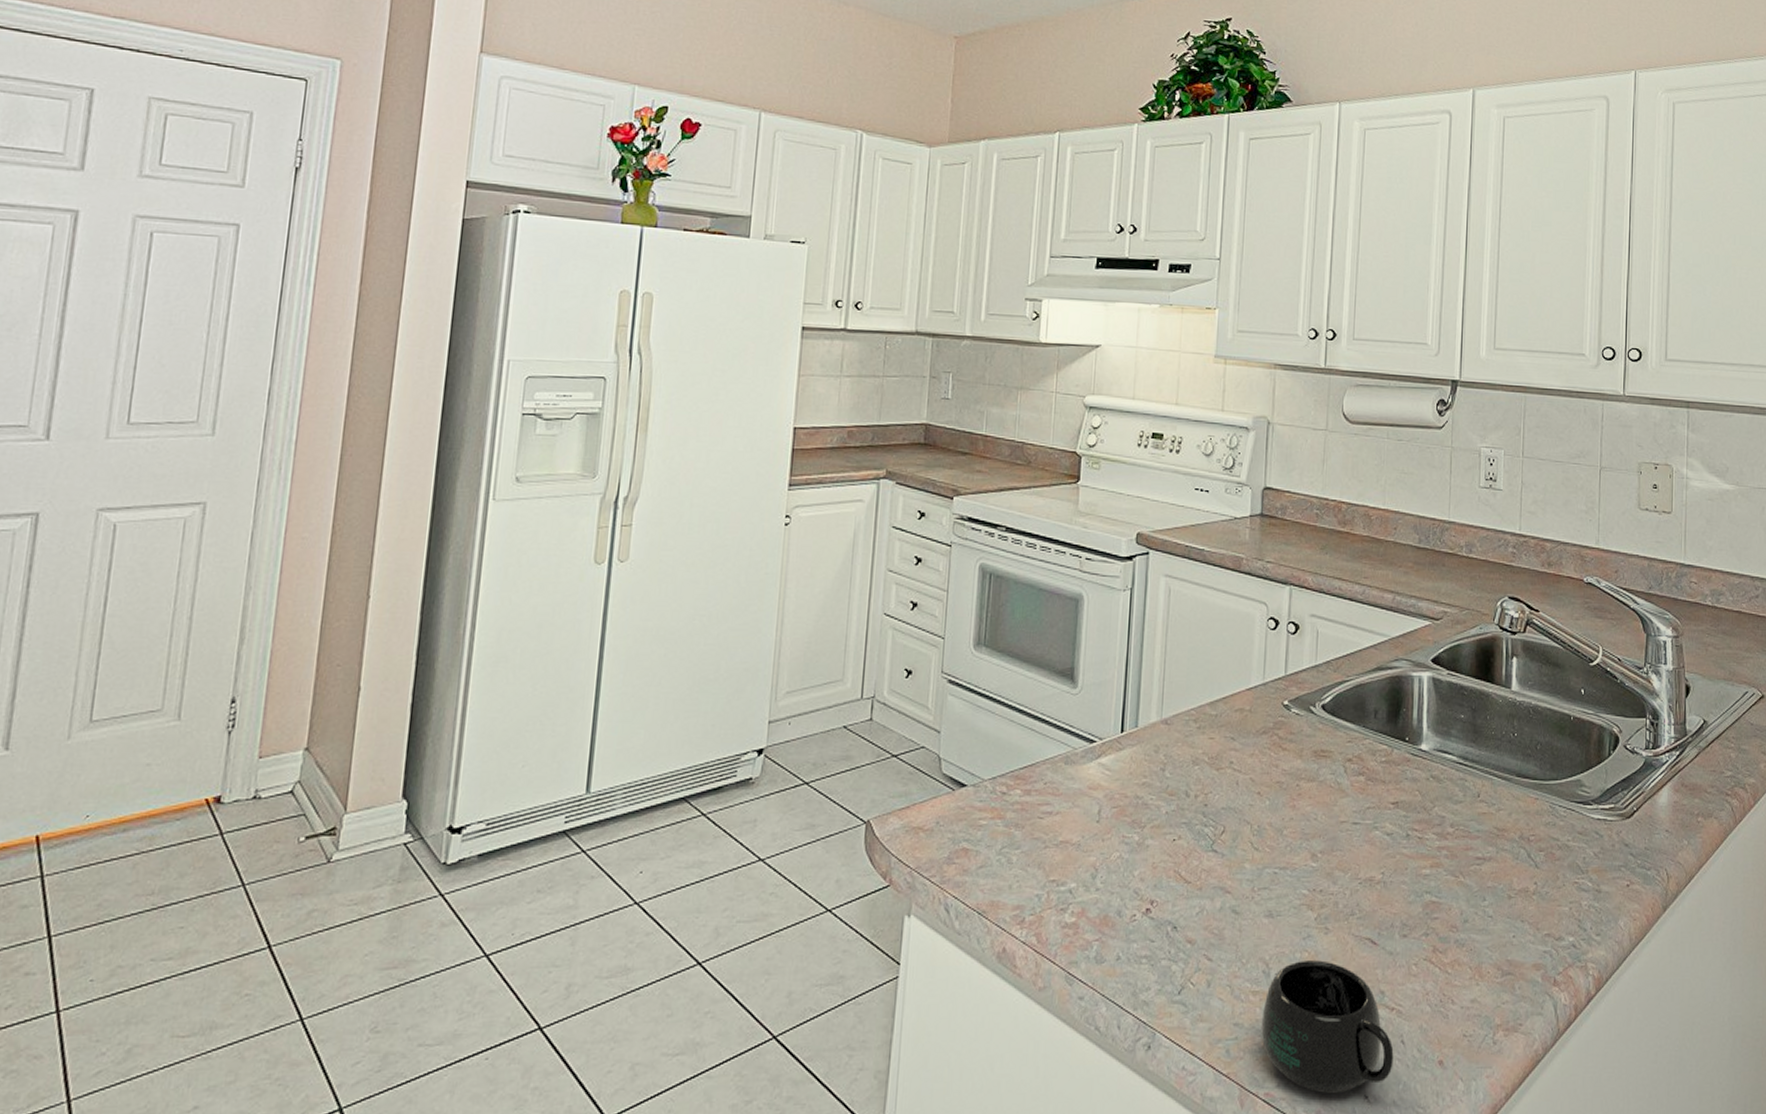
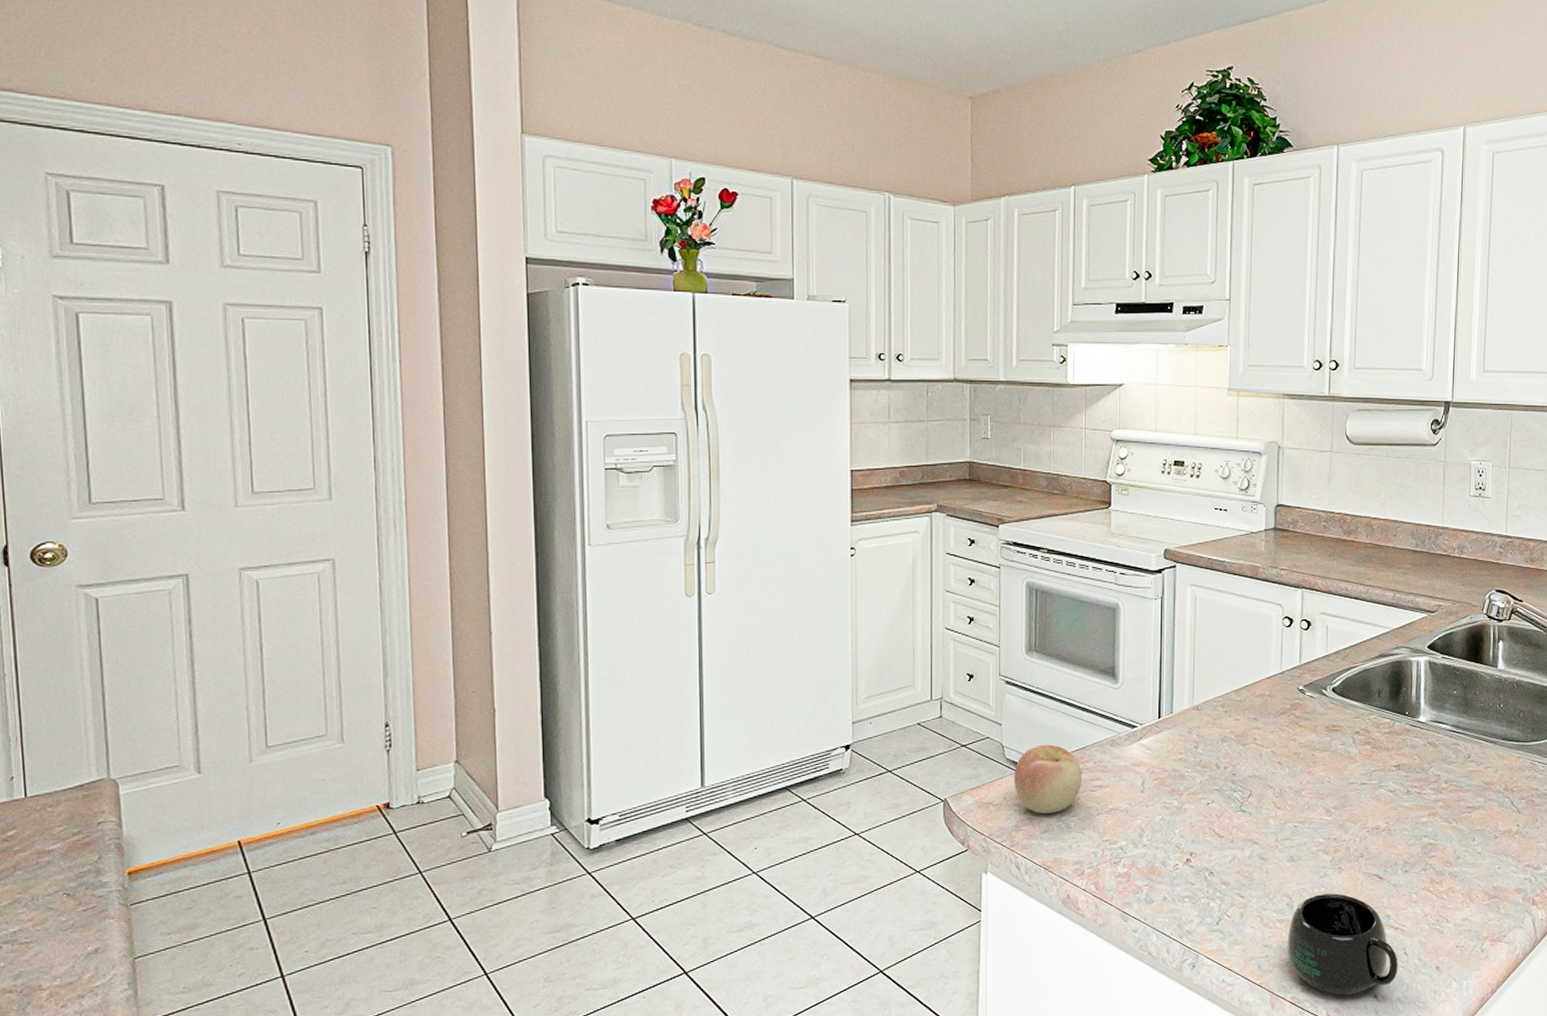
apple: none [949,758,1030,844] -> present [1013,744,1082,814]

